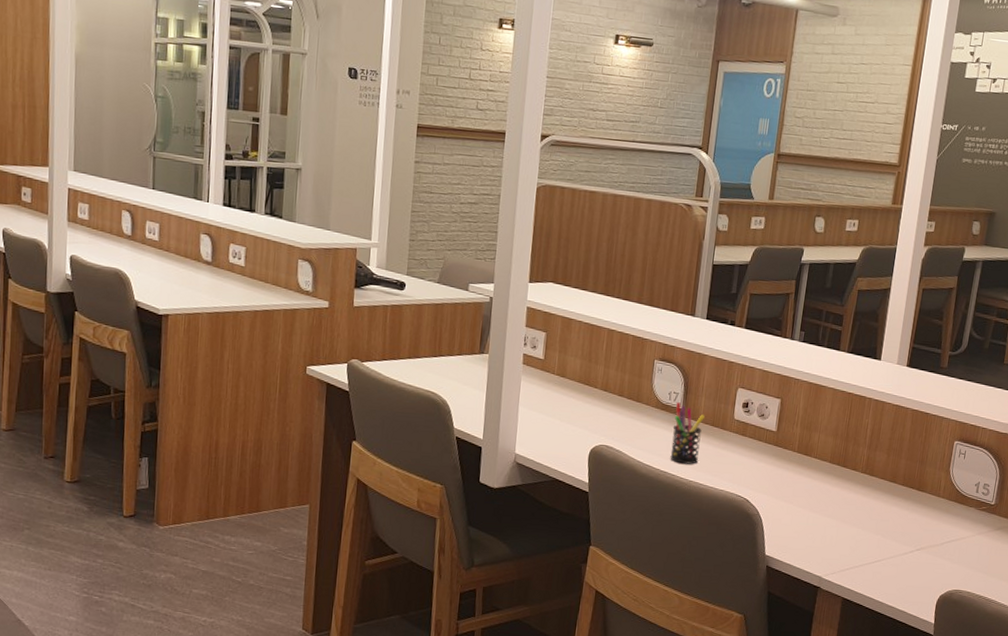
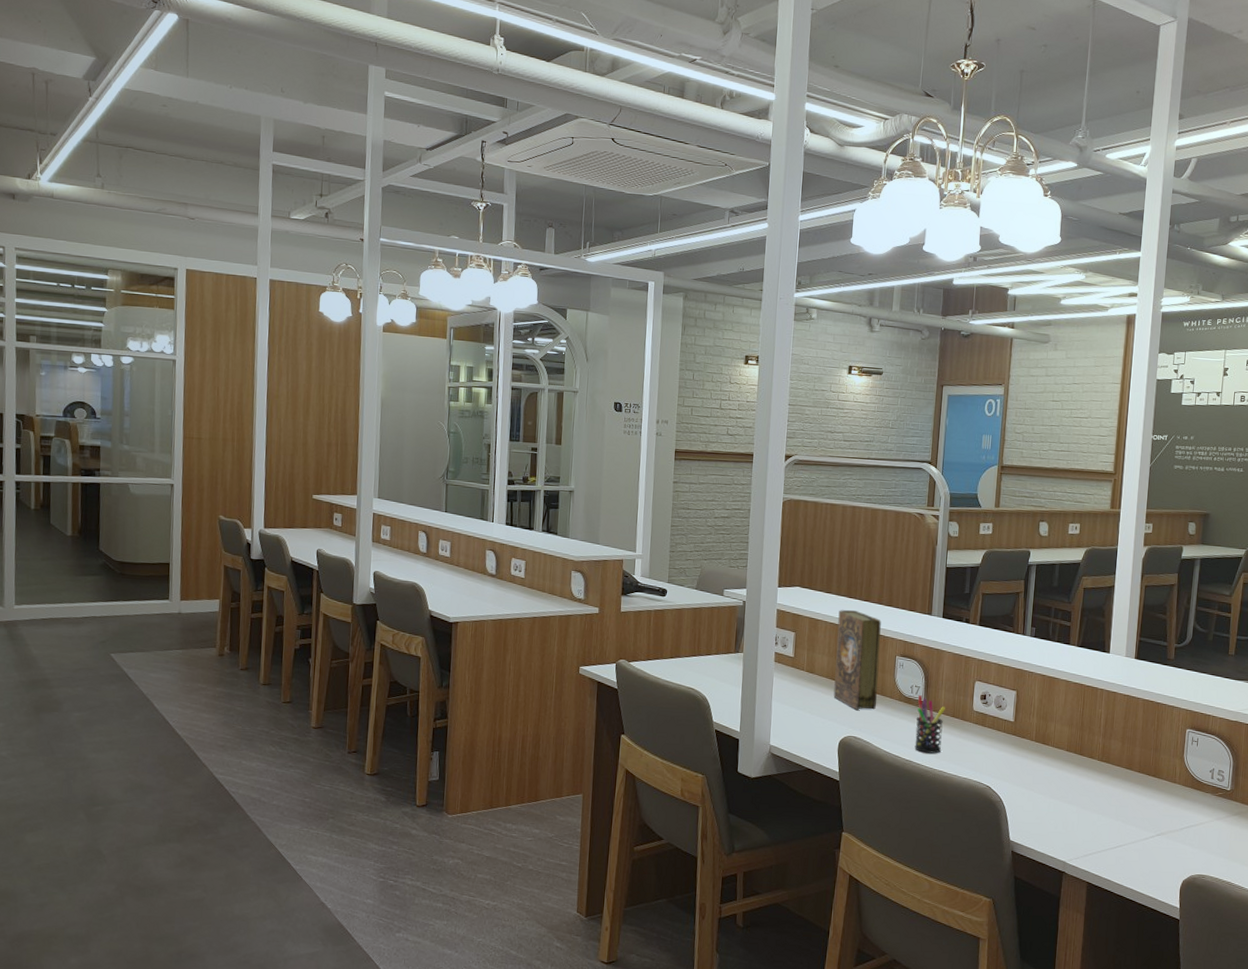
book: none [585,309,640,417] -> present [833,610,881,710]

